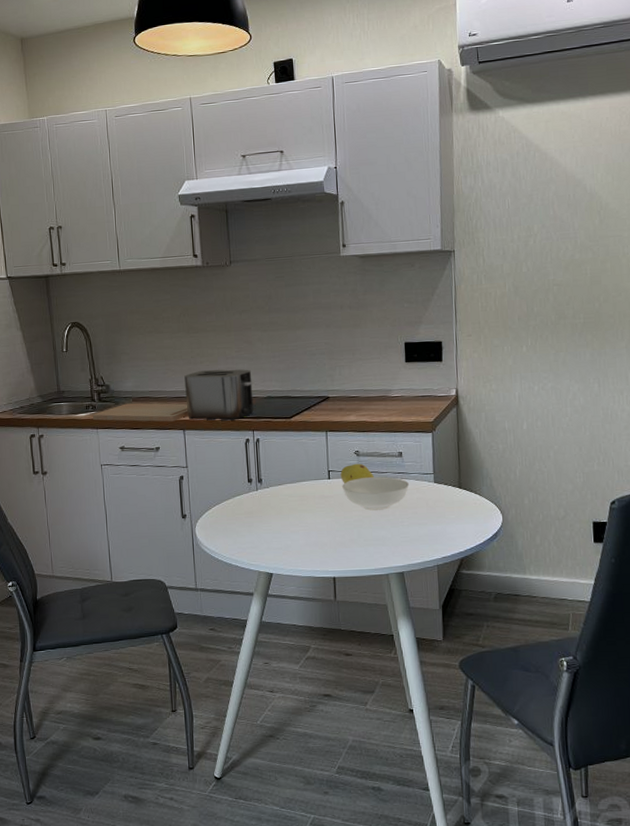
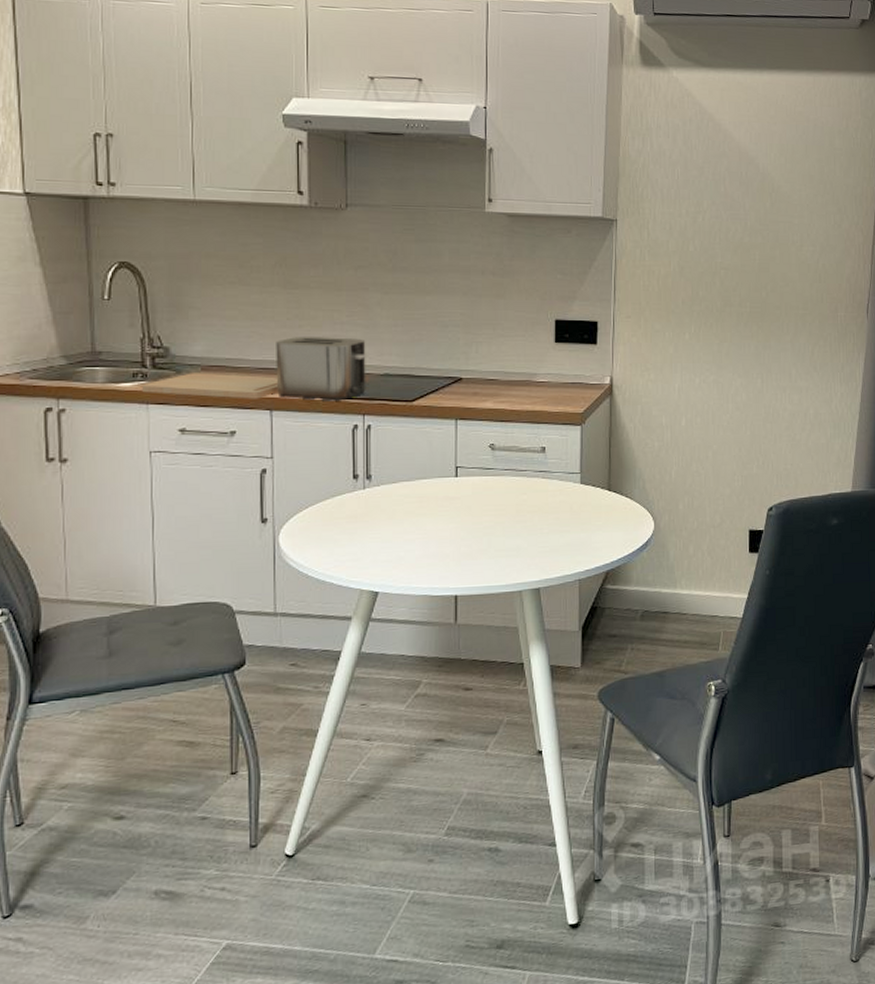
fruit: present [340,463,375,484] -> none [470,459,512,484]
bowl: present [342,476,409,511] -> none [472,475,551,515]

